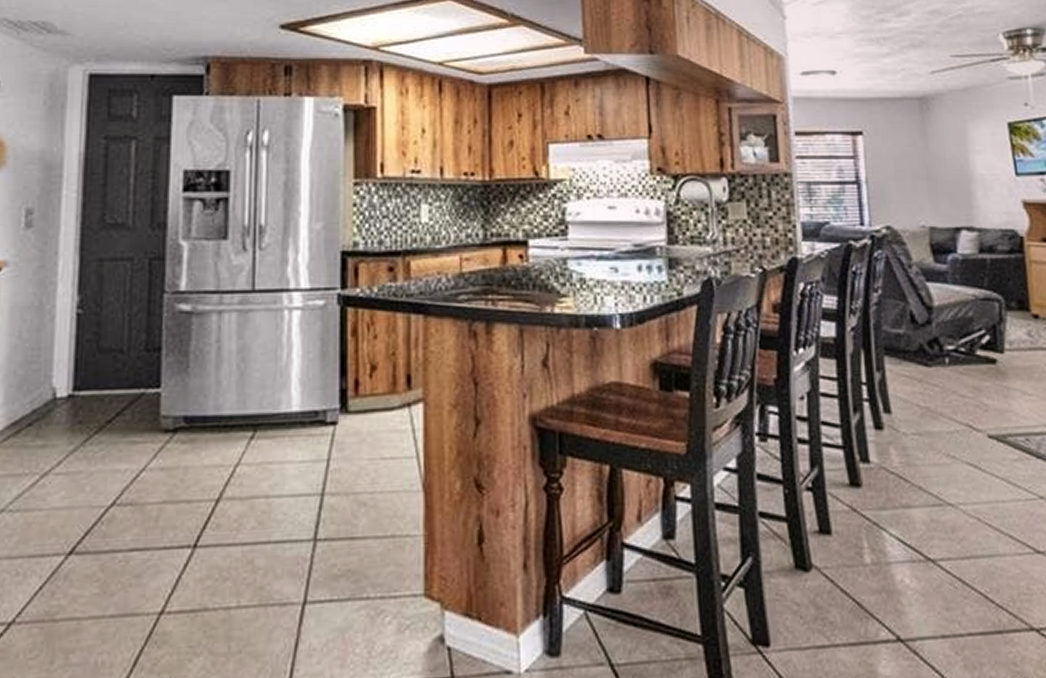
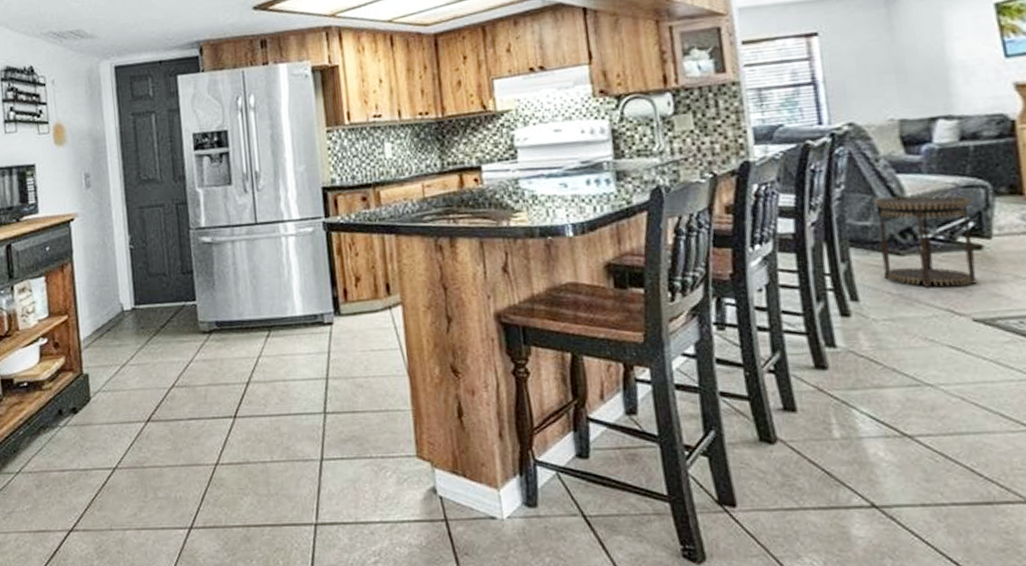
side table: none [907,304,992,401] -> present [874,195,977,287]

